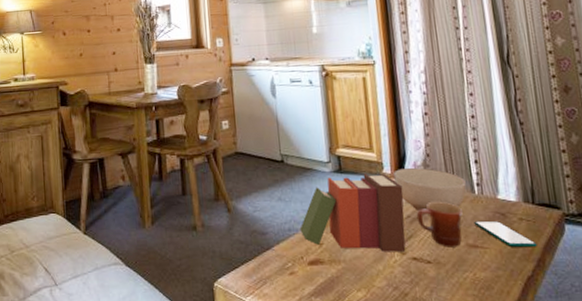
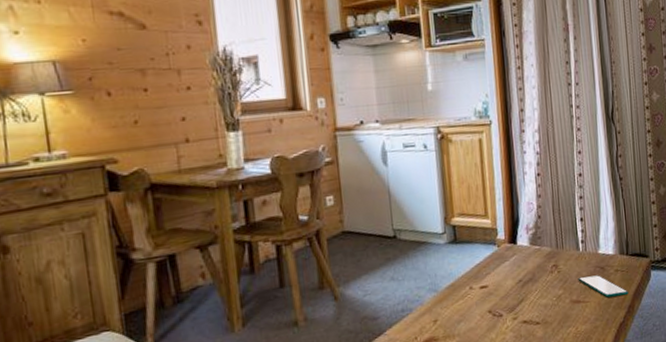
books: present [299,173,406,252] -> none [413,240,517,323]
bowl: present [394,167,466,212] -> none [507,230,572,275]
mug: present [416,202,463,247] -> none [527,262,568,307]

